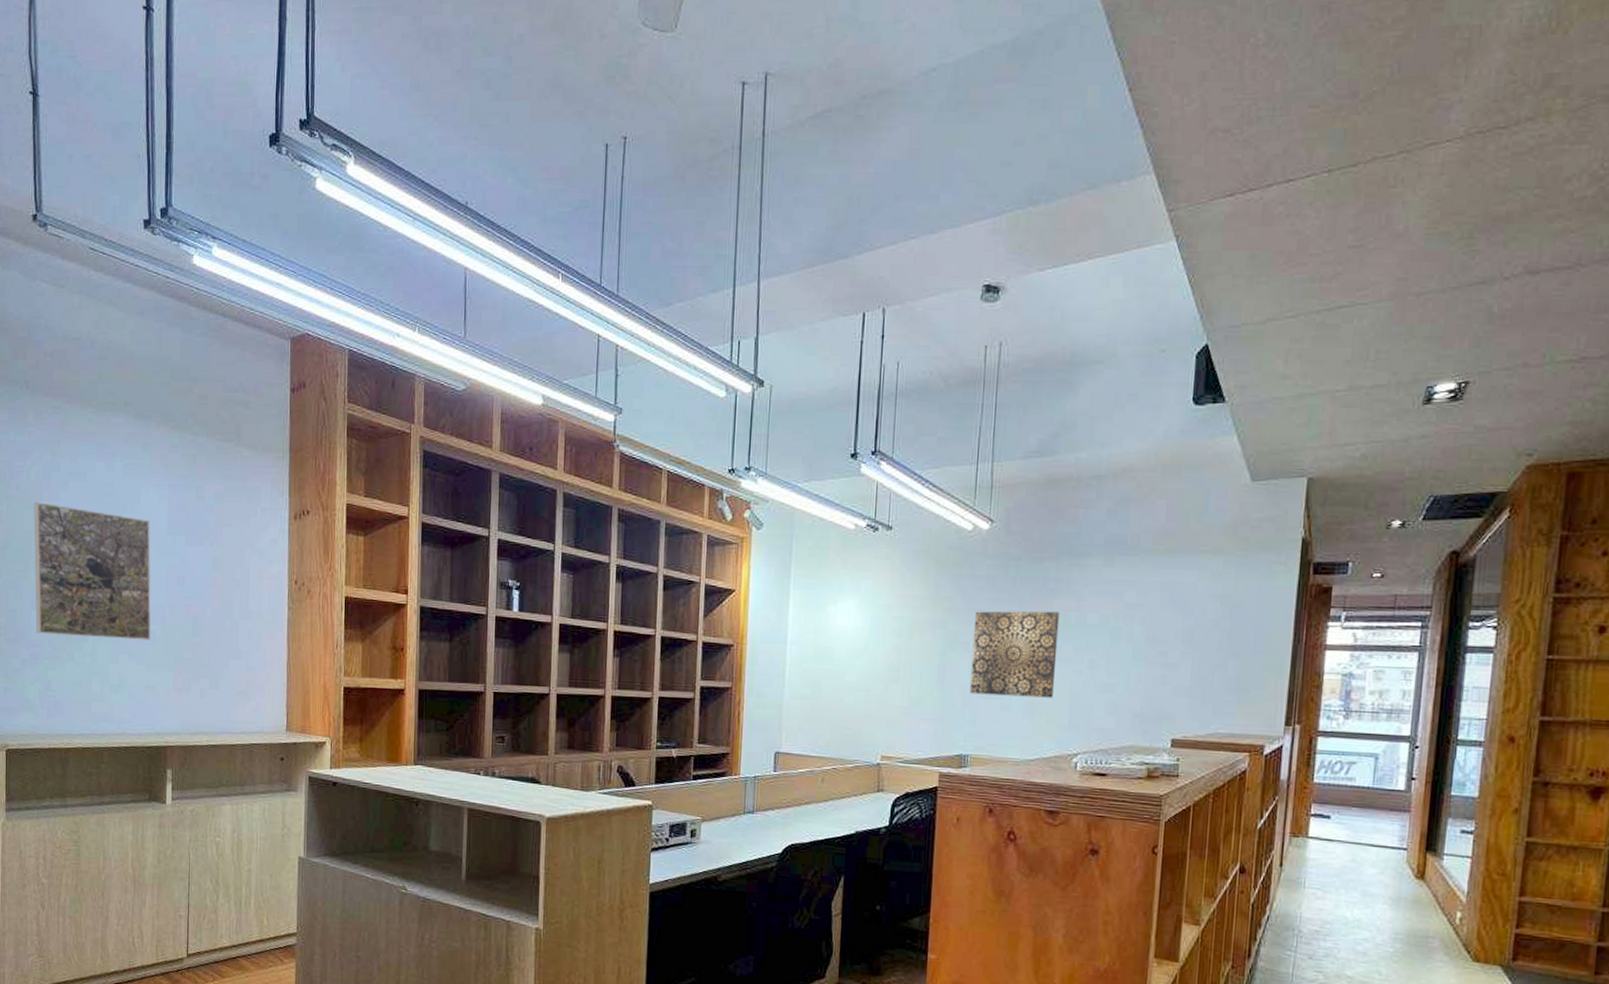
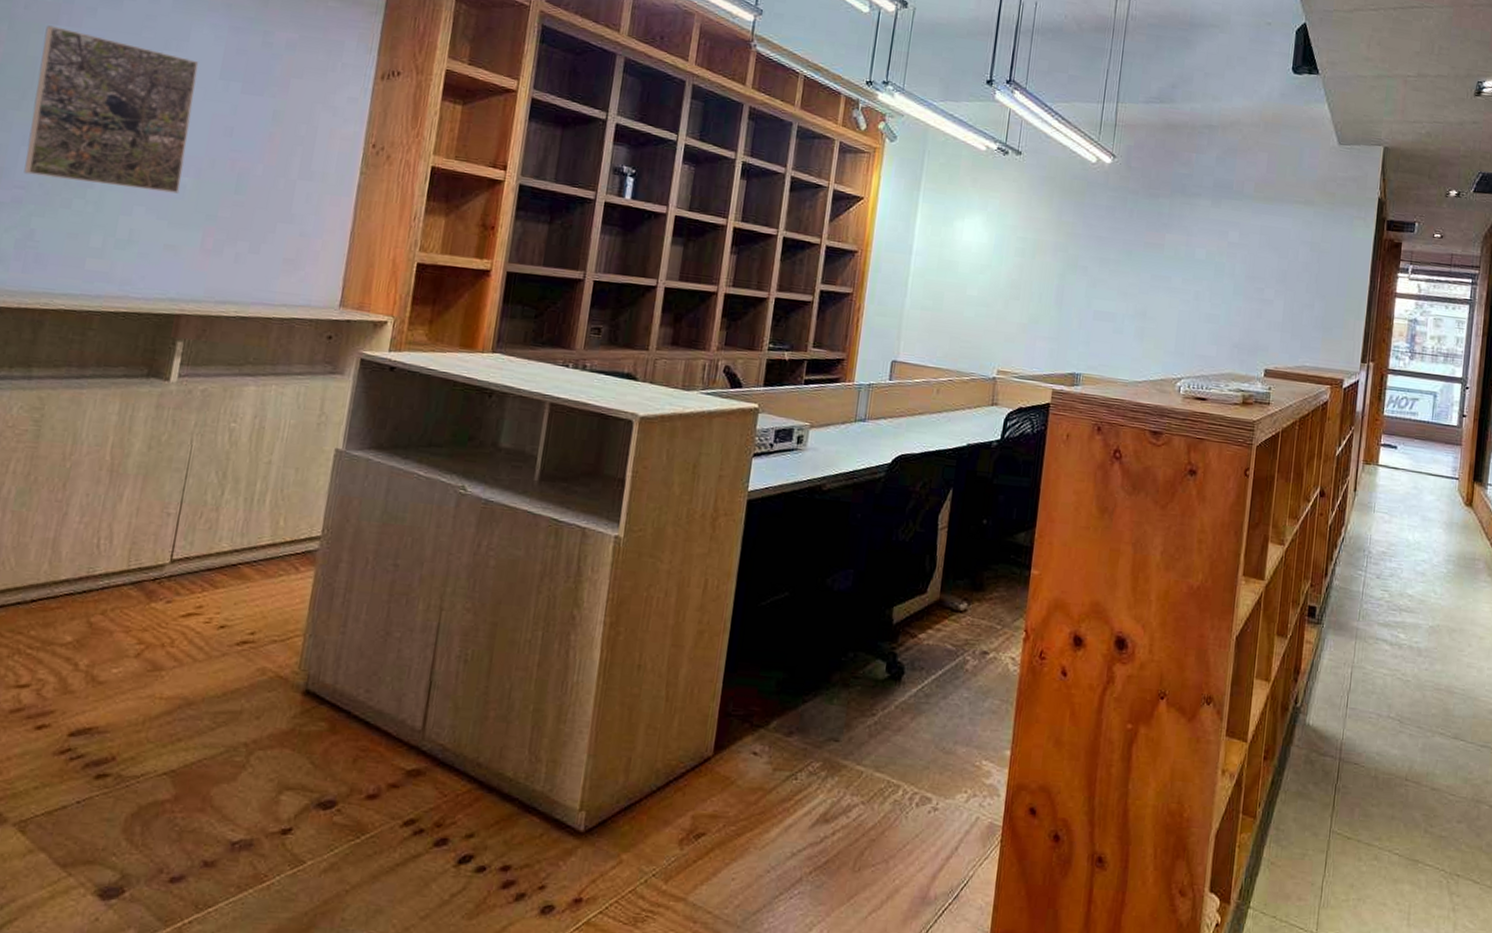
wall art: present [969,611,1060,698] -> none [1085,238,1171,325]

